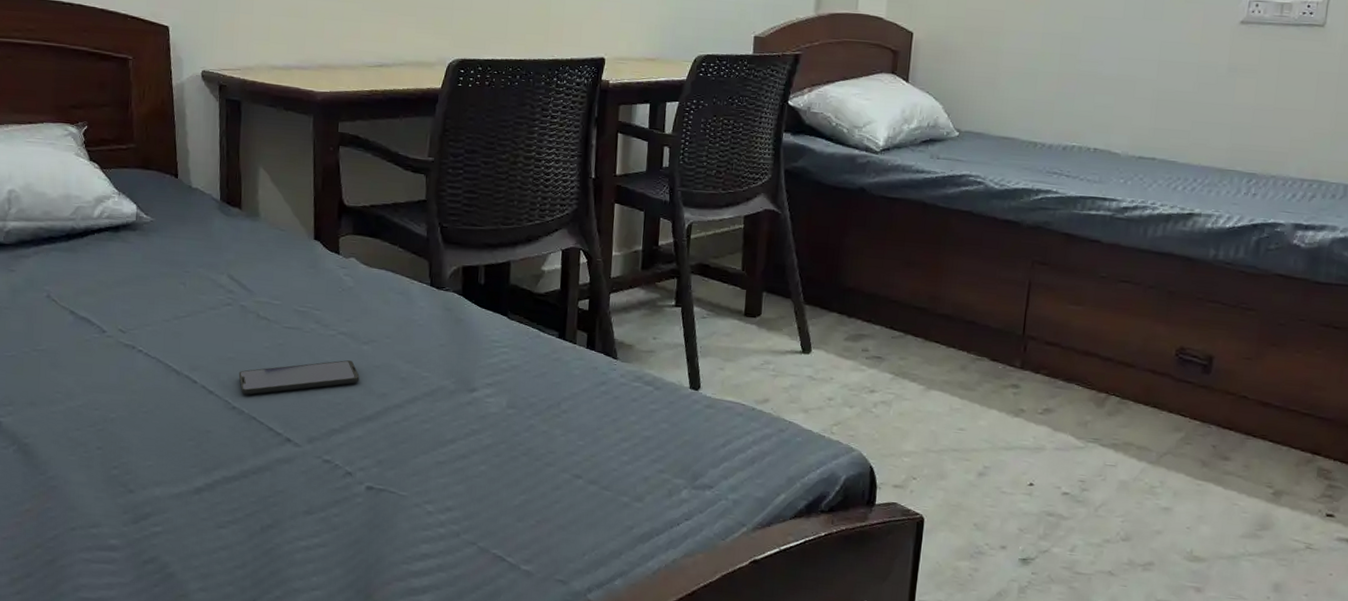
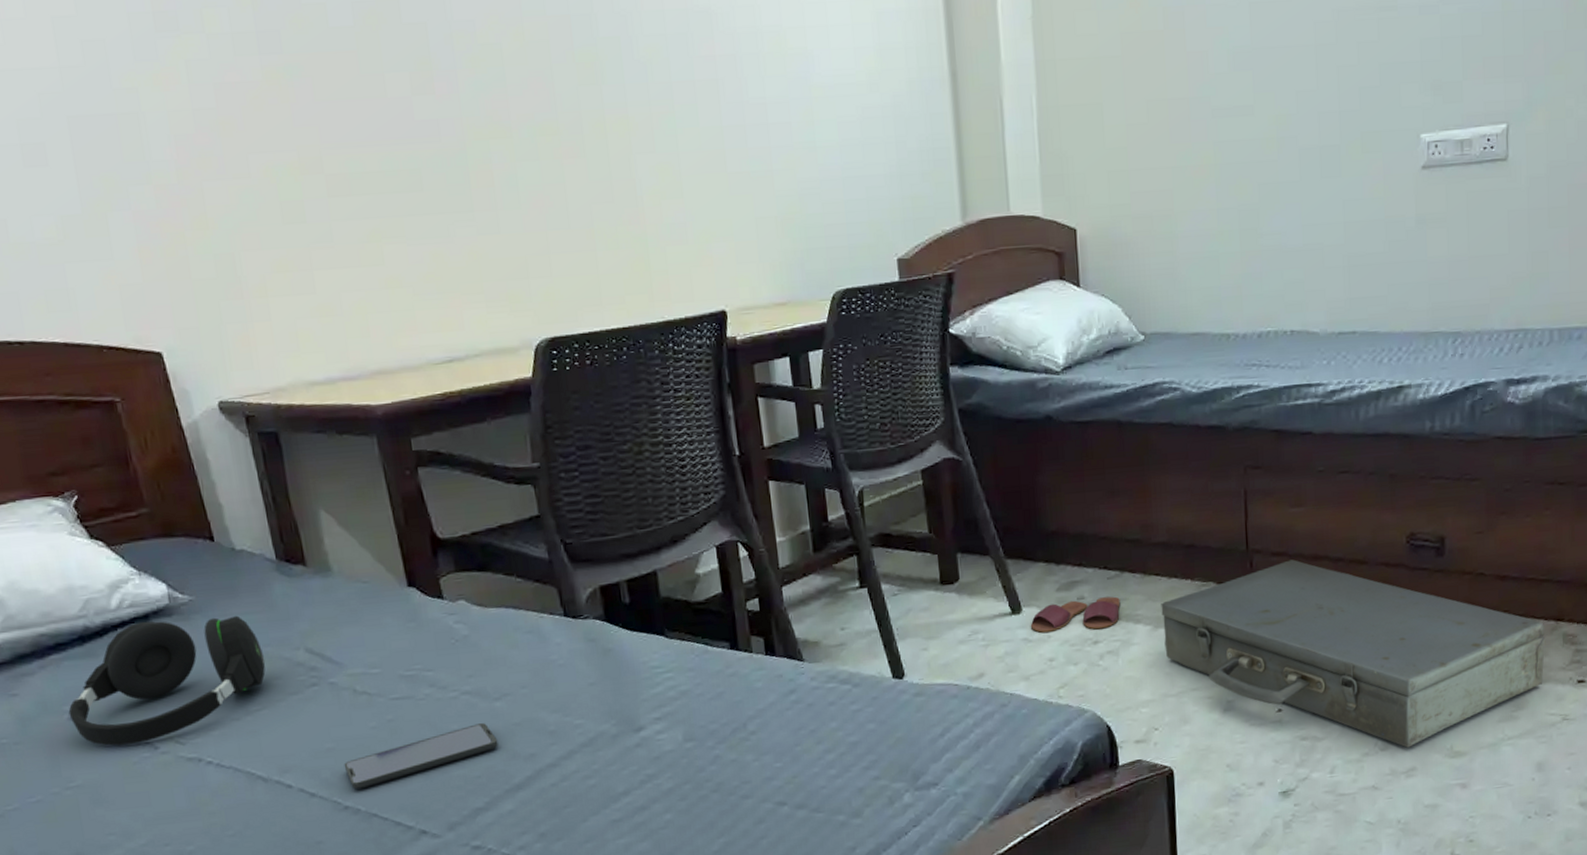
headphones: none [47,231,197,326] -> present [68,615,266,747]
slippers: none [816,350,900,381] -> present [1030,596,1121,633]
briefcase: none [933,351,1300,543] -> present [1161,559,1545,748]

